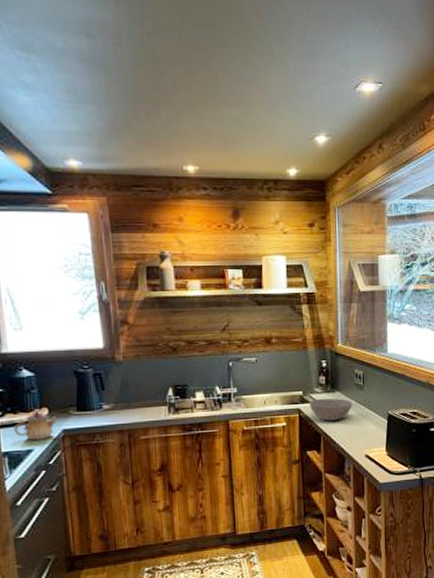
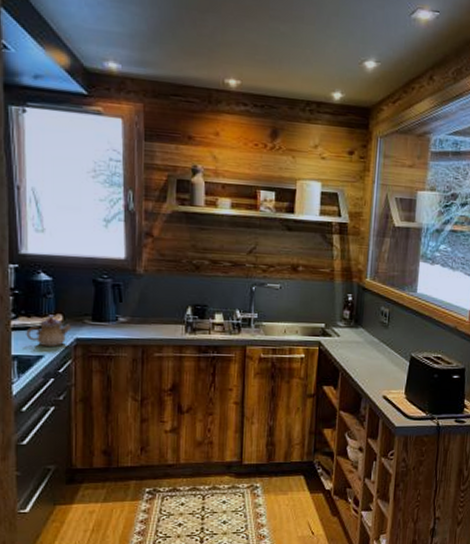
bowl: present [309,398,353,421] -> none [330,333,376,357]

